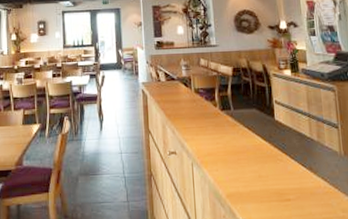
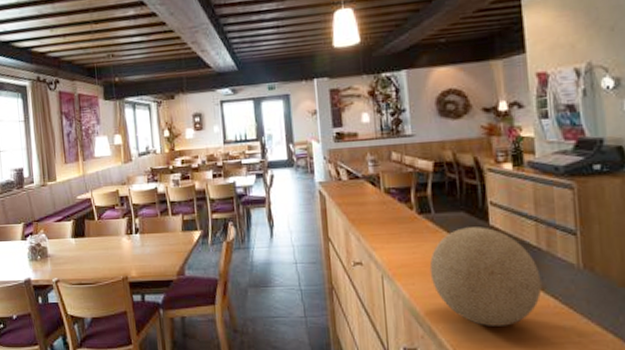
decorative ball: none [229,121,315,205] -> present [429,227,542,326]

